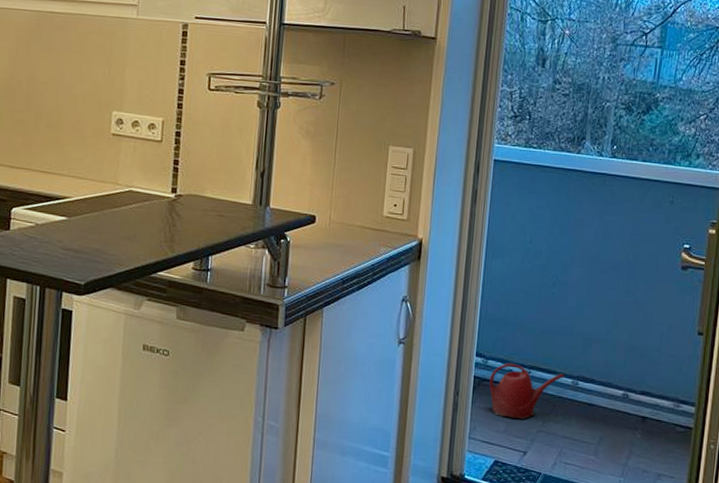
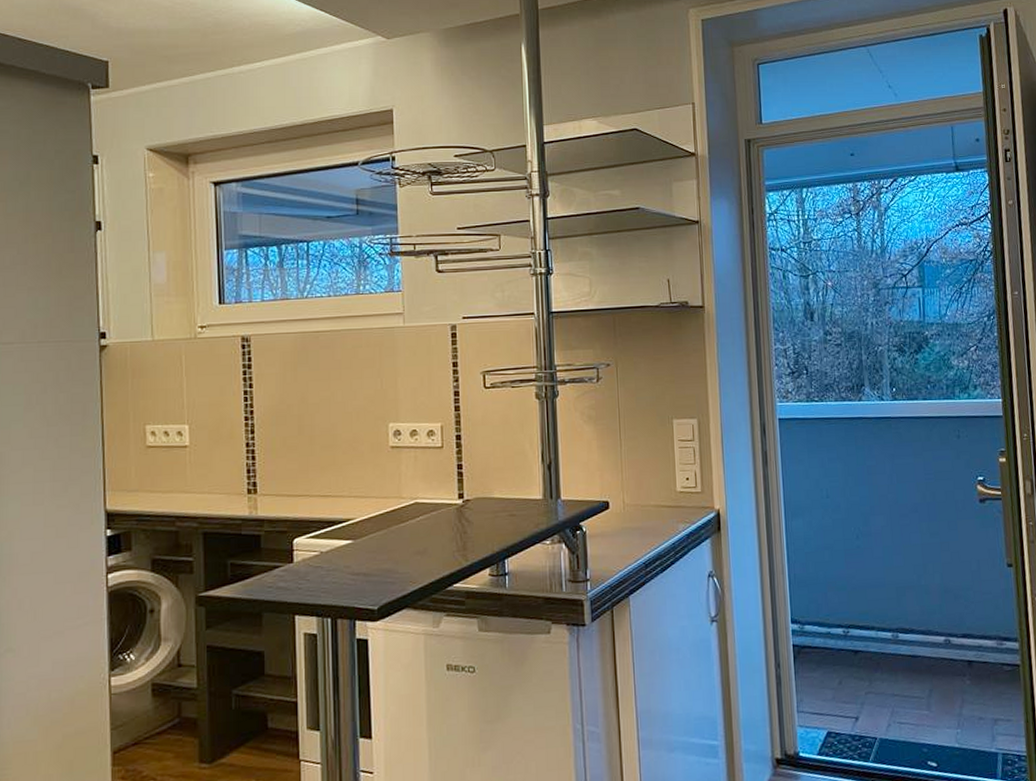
watering can: present [489,363,566,419] -> none [809,625,885,684]

